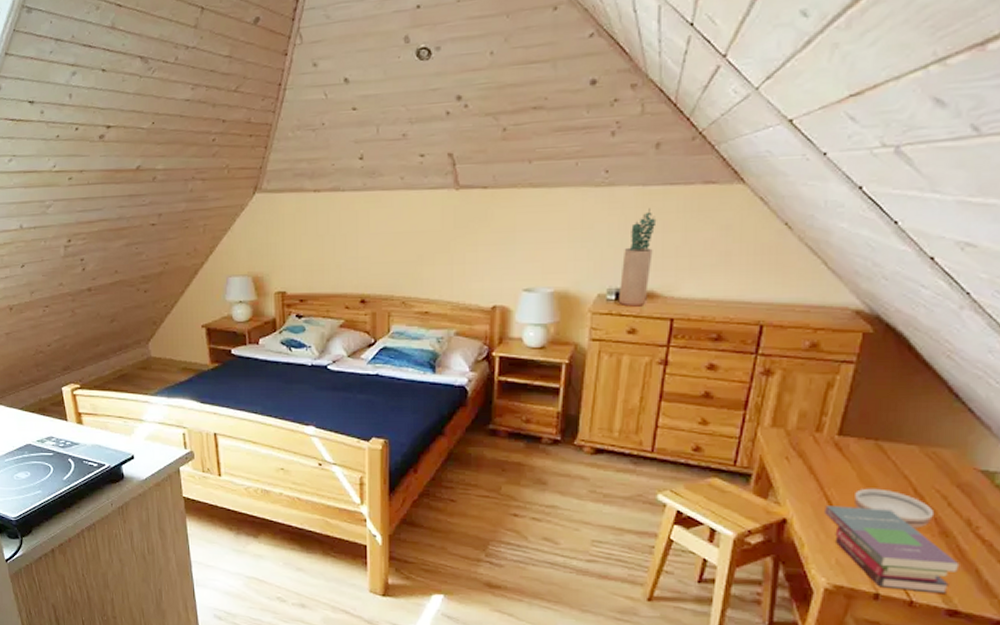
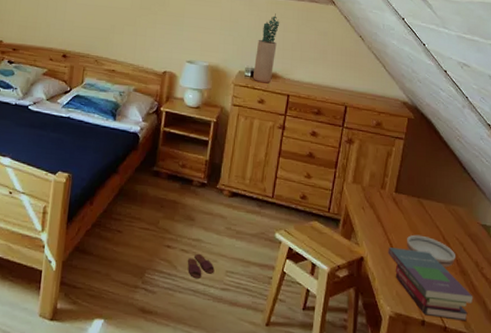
slippers: none [542,521,576,549] -> present [188,253,215,278]

